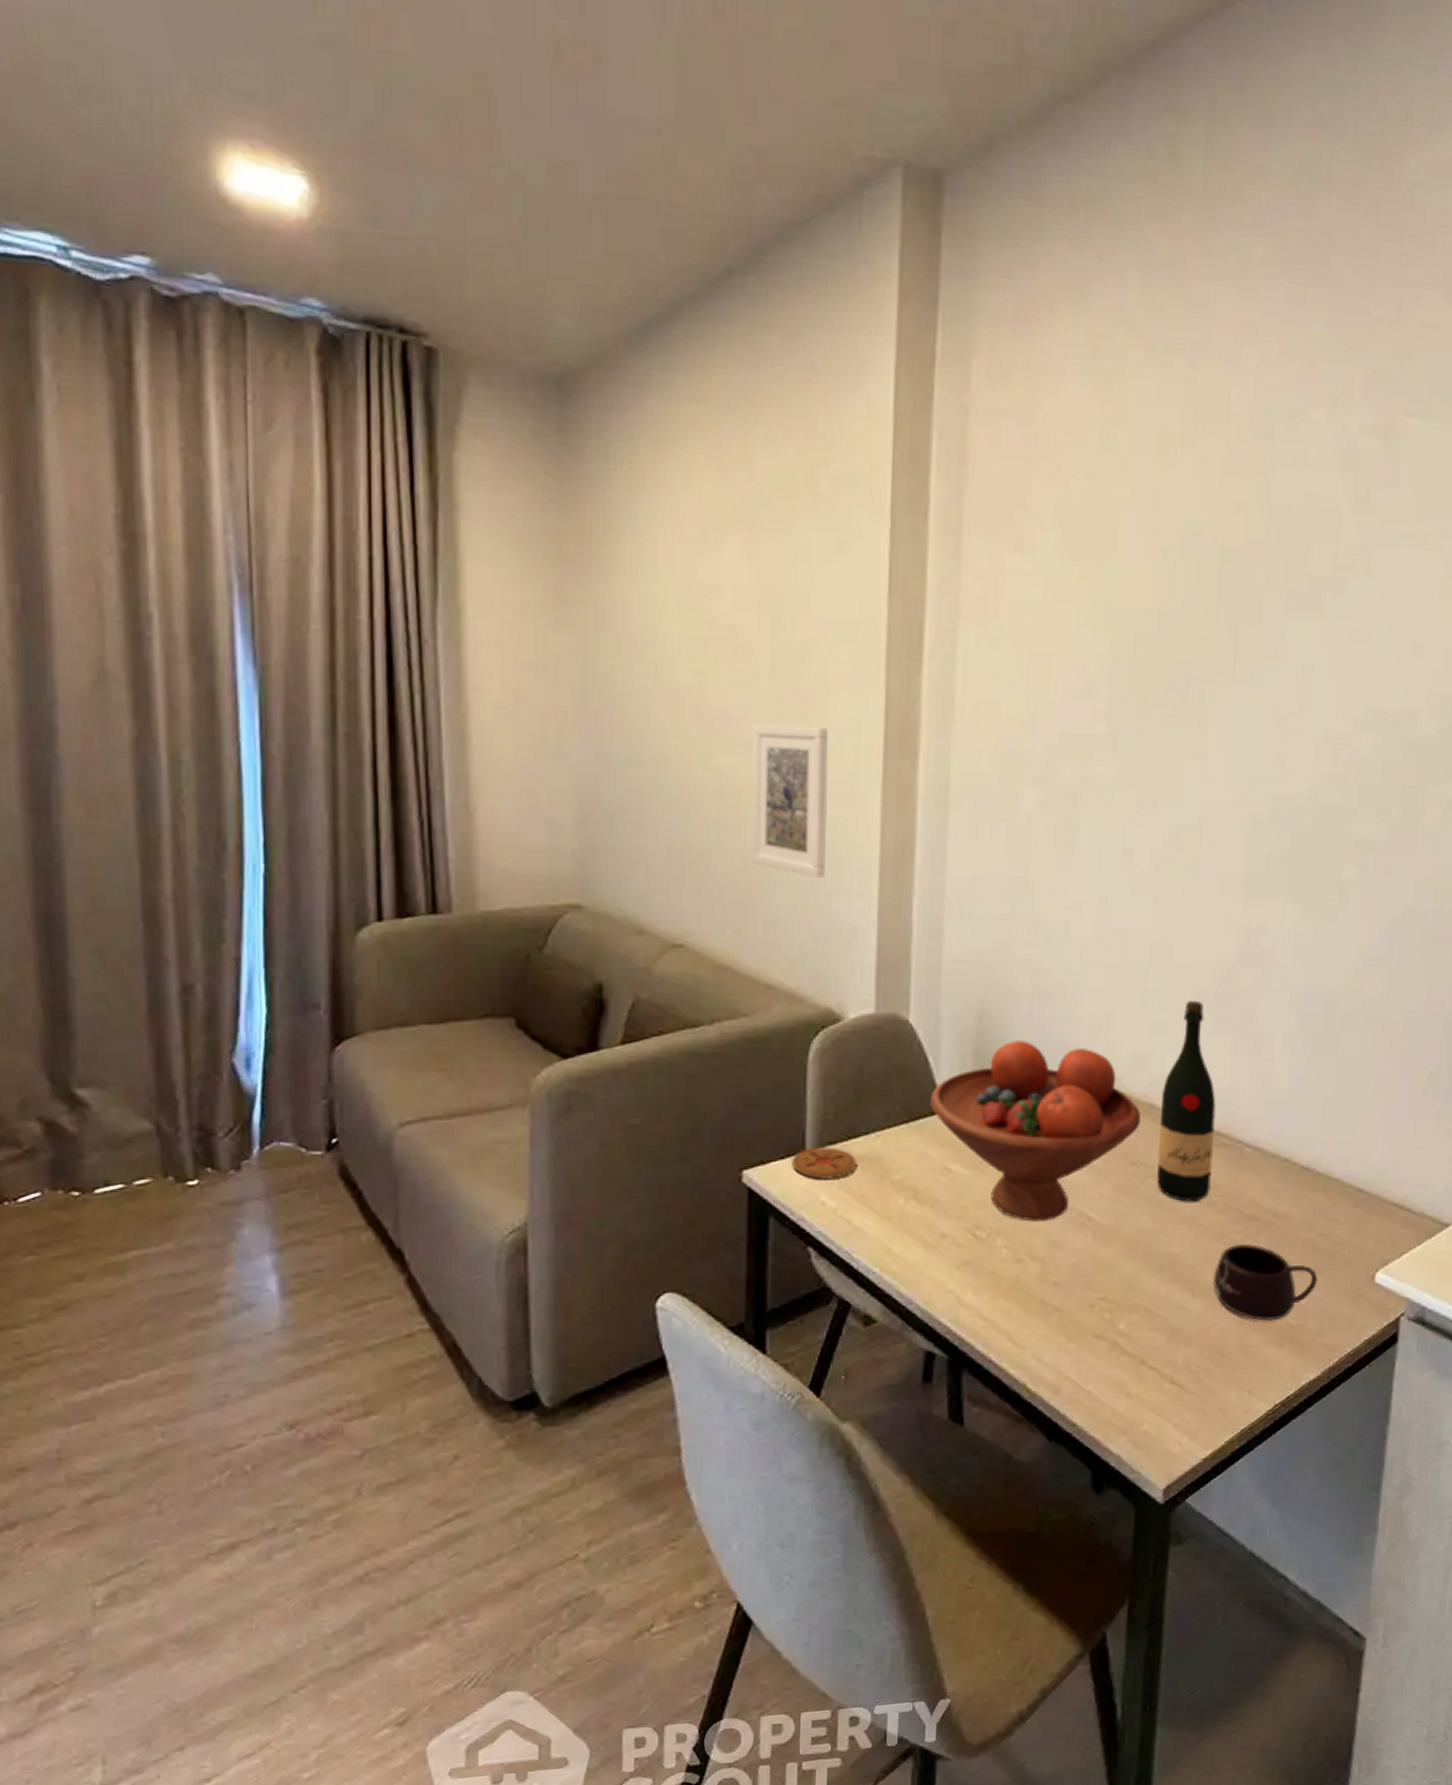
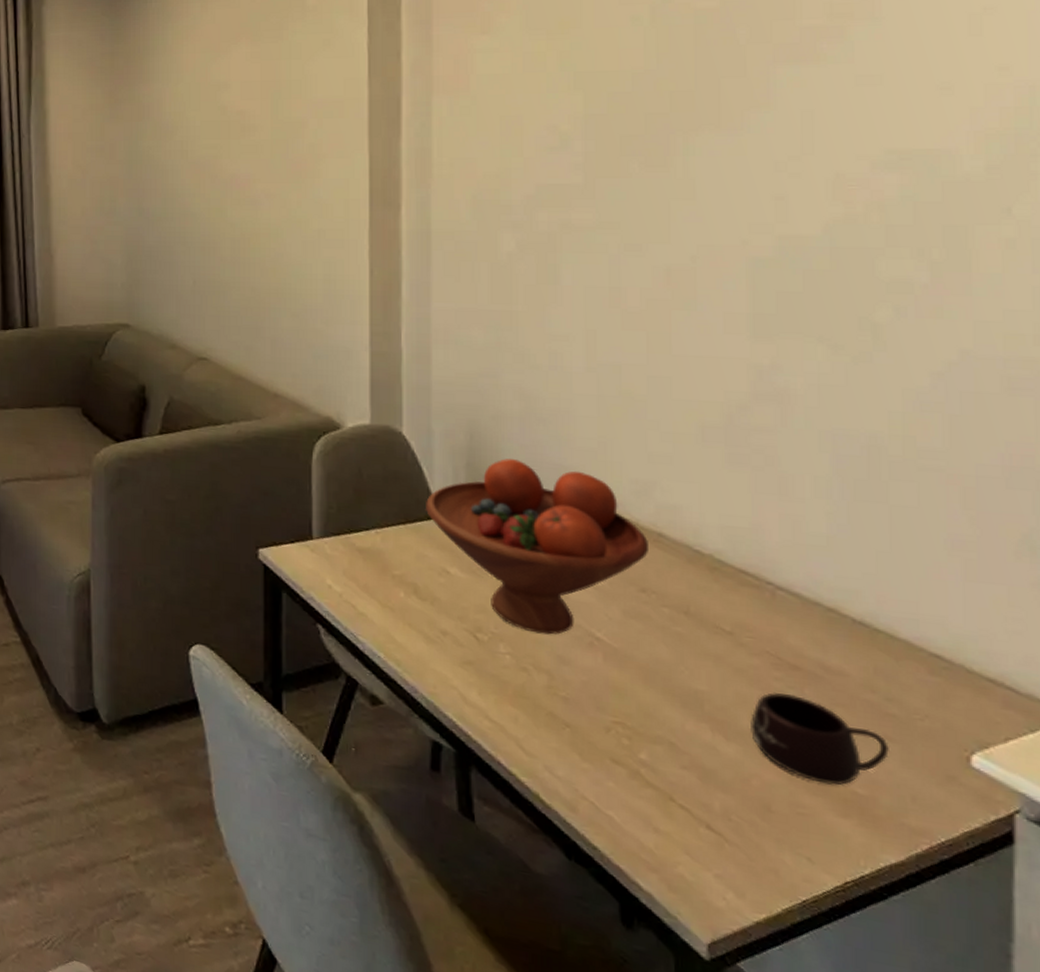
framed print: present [752,725,829,878] -> none [259,186,323,308]
coaster: present [792,1146,856,1179] -> none [301,536,358,566]
wine bottle: present [1157,1000,1216,1202] -> none [672,433,738,640]

